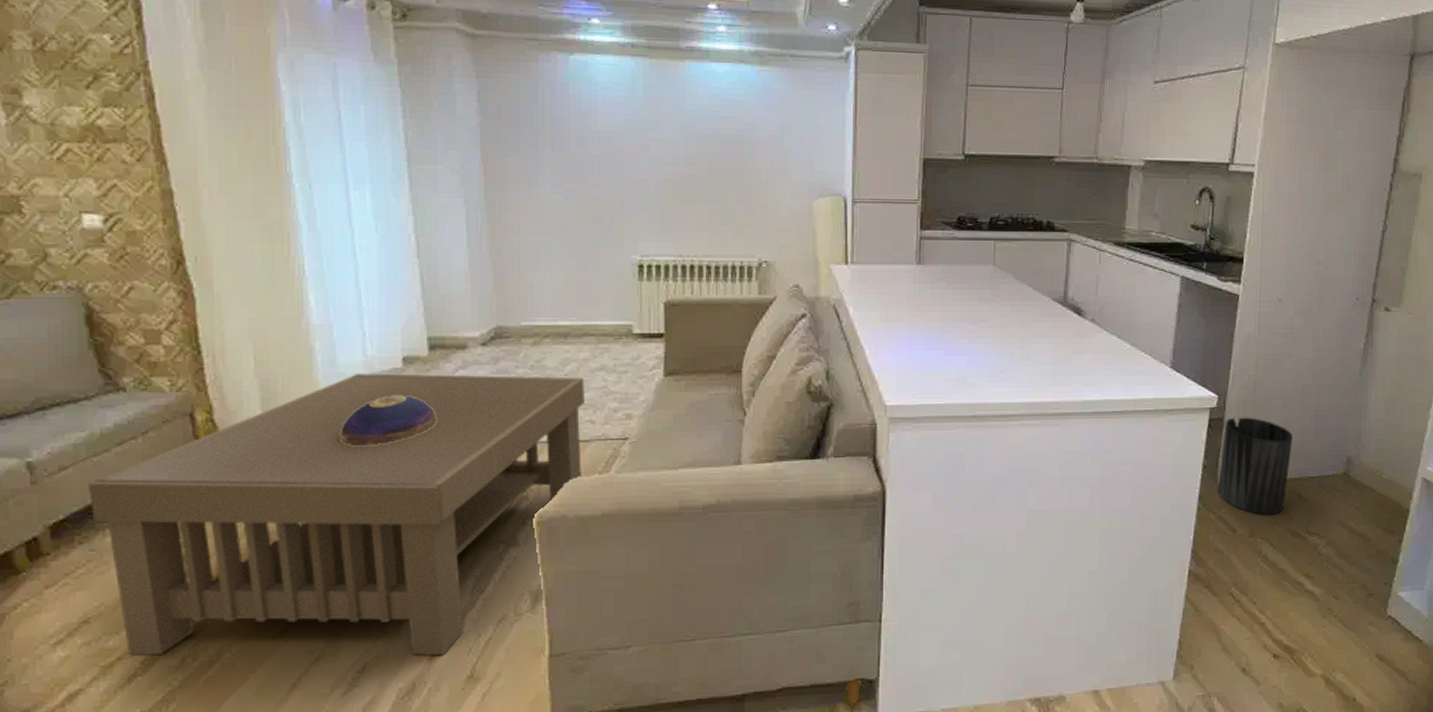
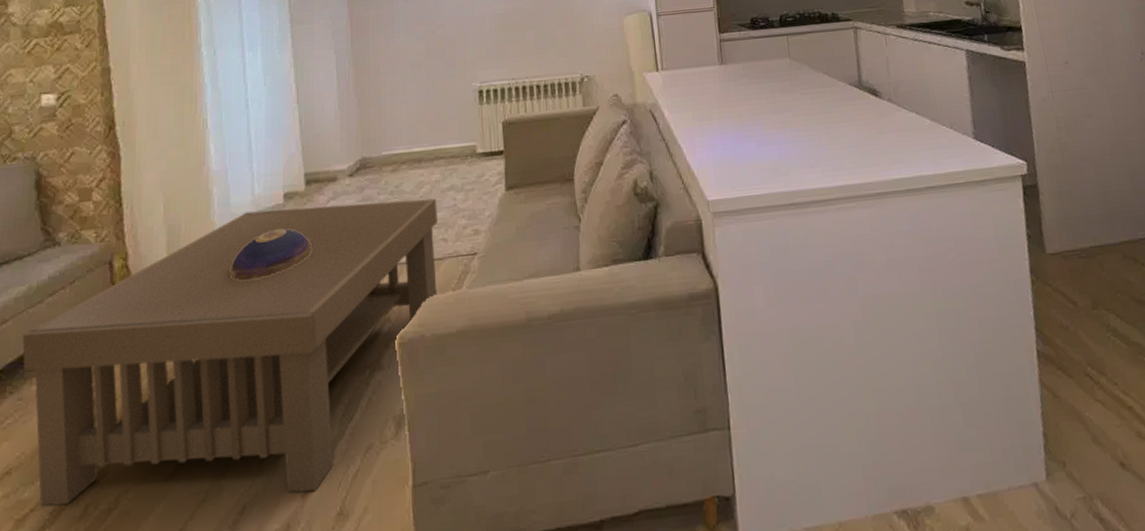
trash can: present [1218,417,1293,515] -> none [1039,181,1122,284]

